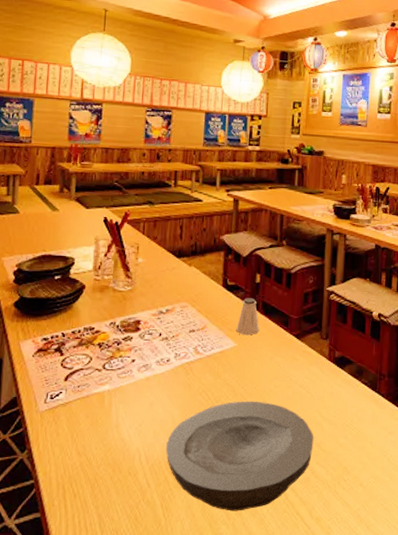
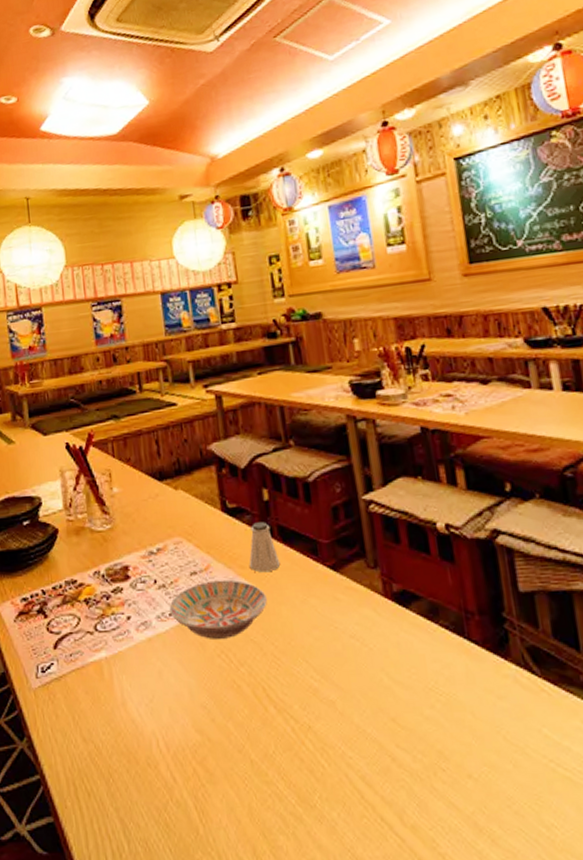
plate: present [165,401,314,511] -> none [187,661,387,816]
bowl: none [168,338,245,382] -> present [169,579,267,639]

